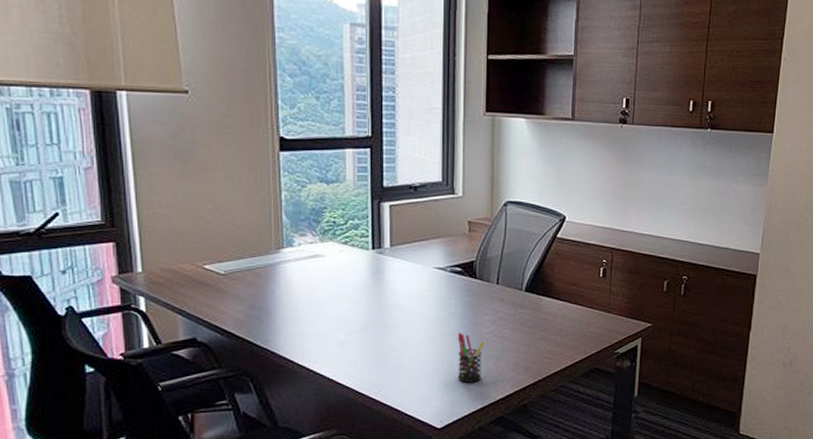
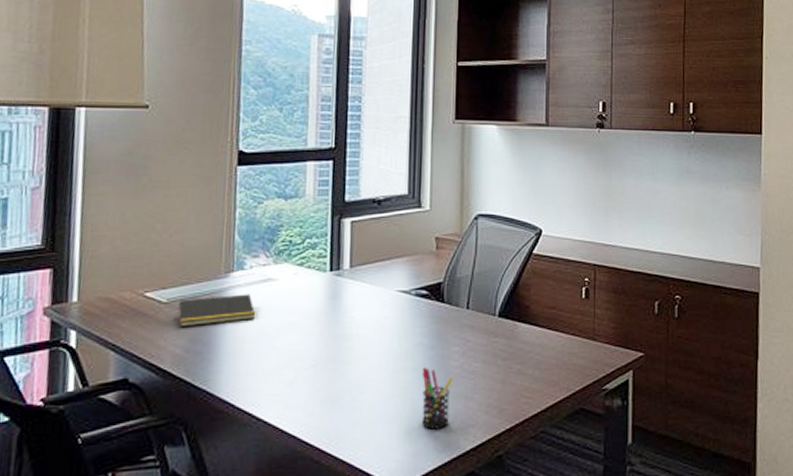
notepad: none [235,268,307,296] -> present [177,294,256,327]

